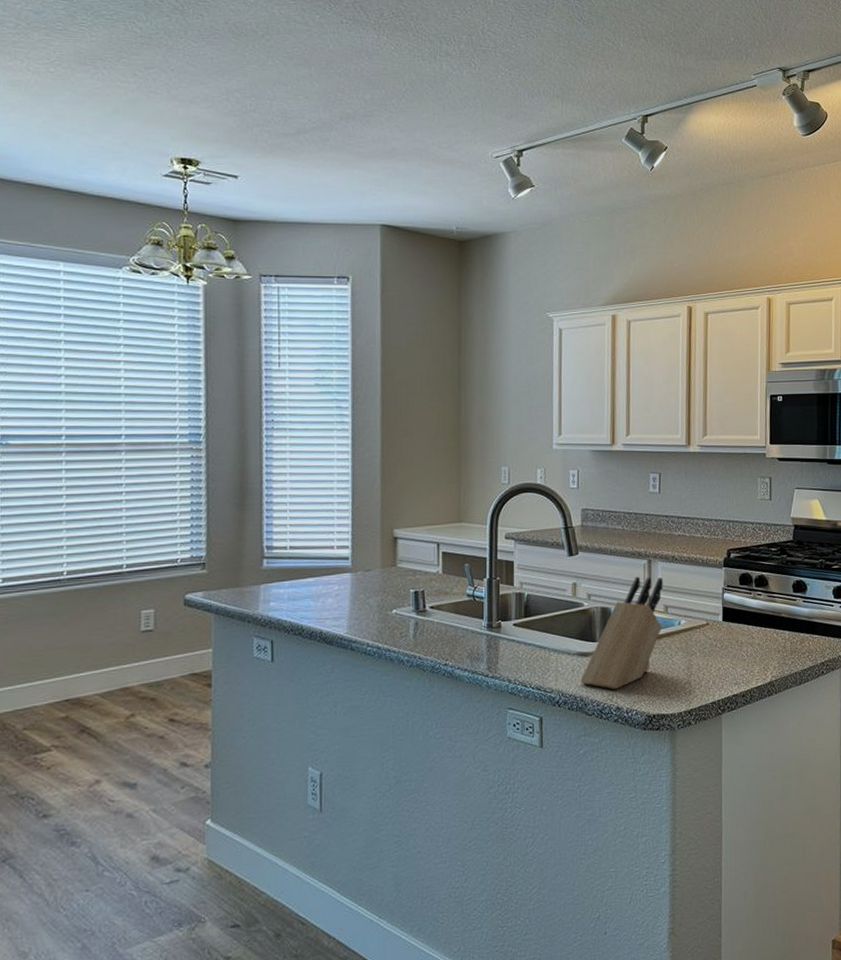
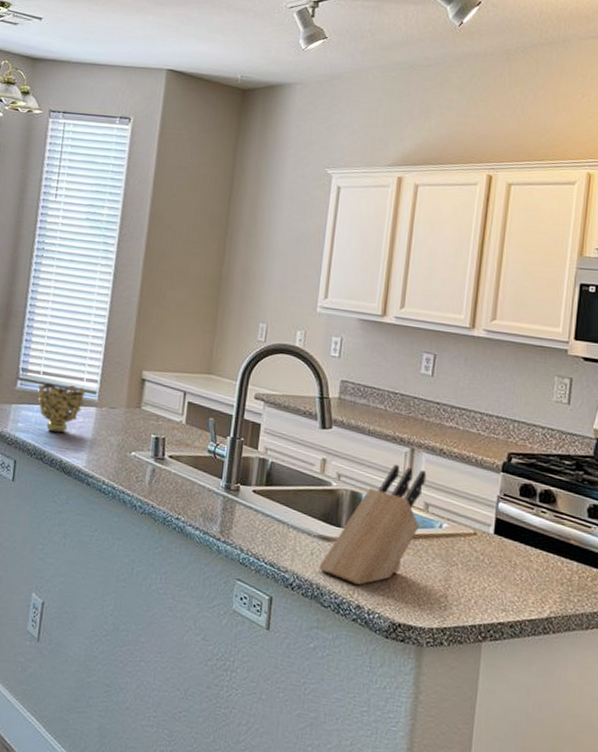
decorative bowl: none [285,555,339,605] -> present [36,383,86,433]

